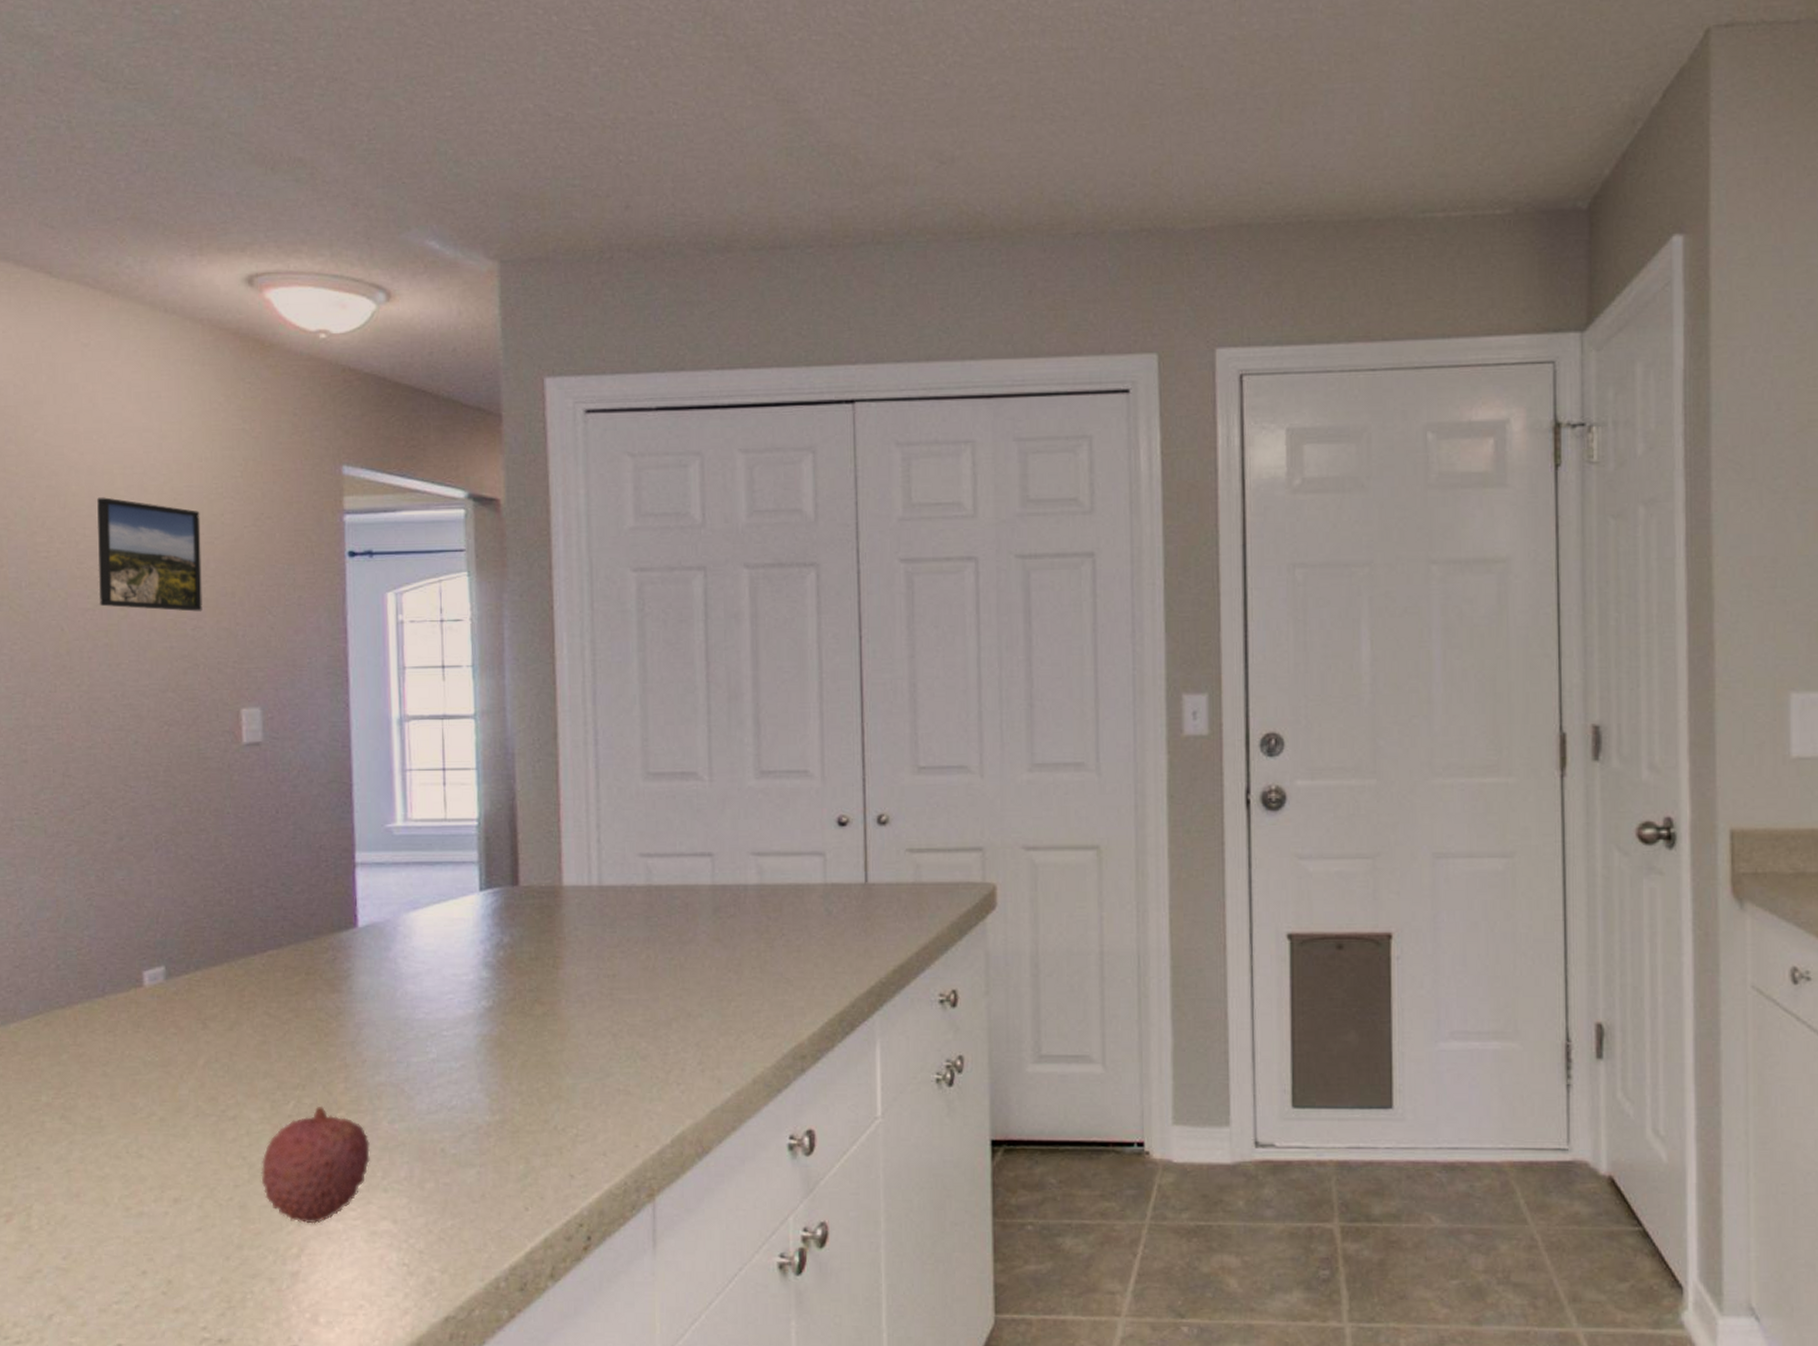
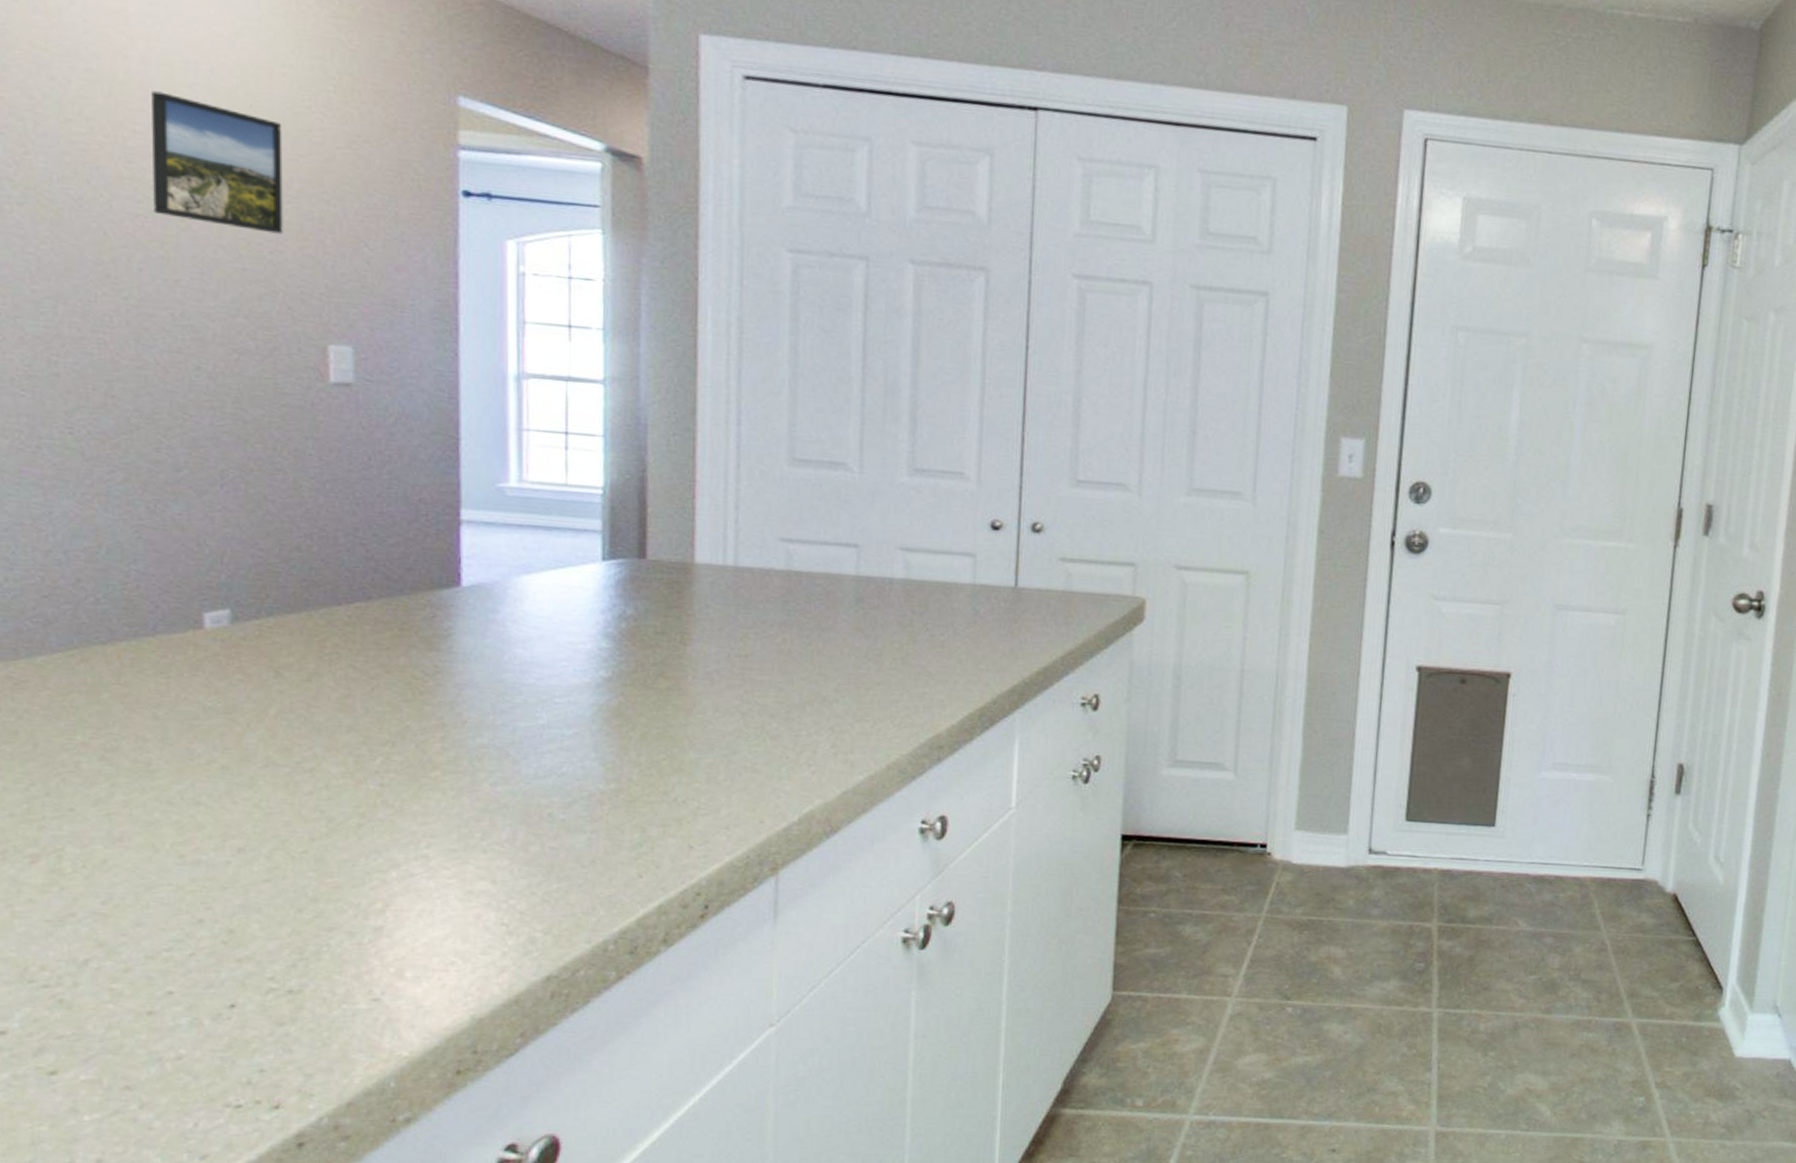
fruit: present [261,1106,370,1224] -> none [341,764,468,881]

